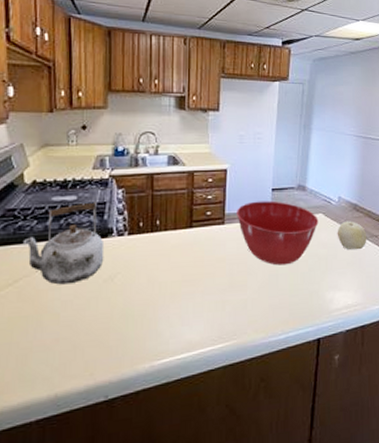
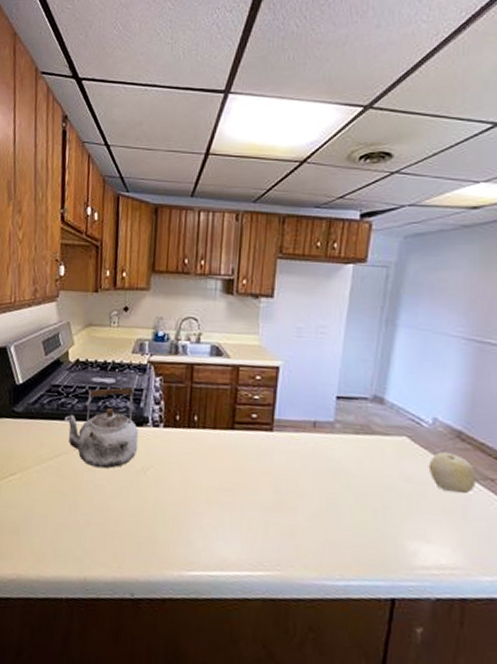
mixing bowl: present [237,201,319,266] -> none [289,409,401,495]

